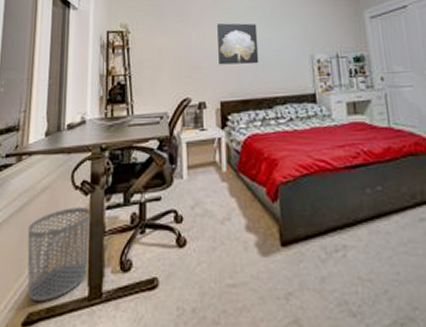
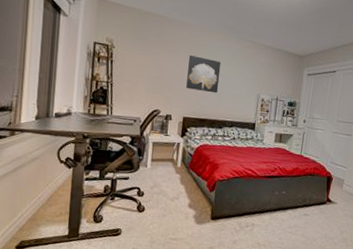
waste bin: present [27,207,91,301] -> none [20,175,73,235]

